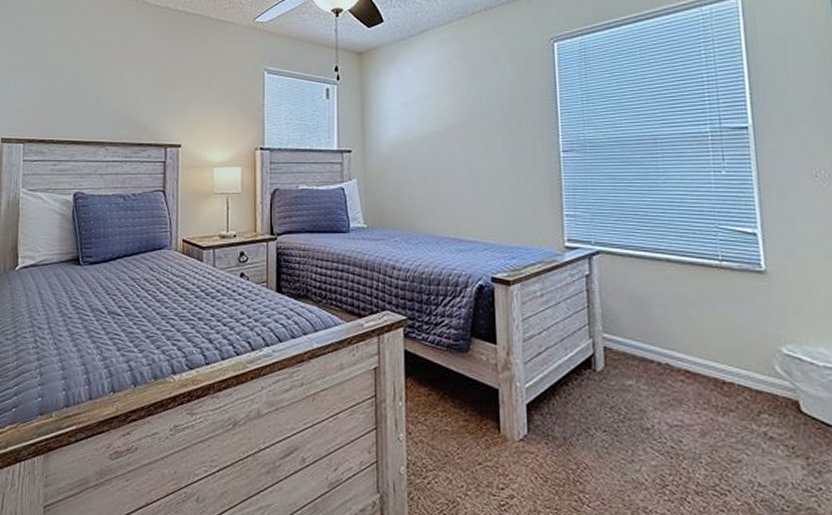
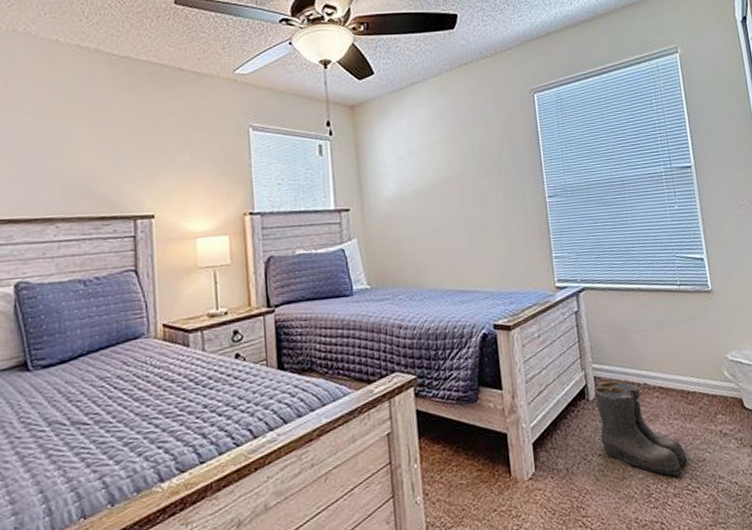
boots: none [603,353,716,472] -> present [594,380,687,477]

